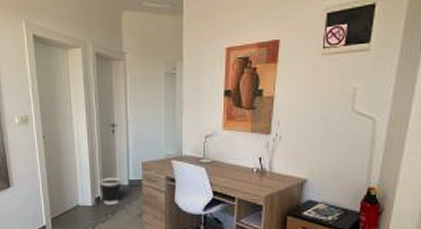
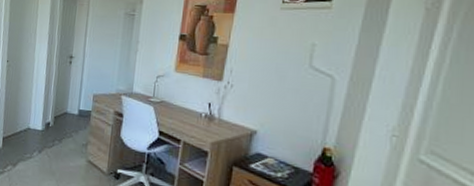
wastebasket: present [98,177,122,205] -> none [51,105,73,132]

